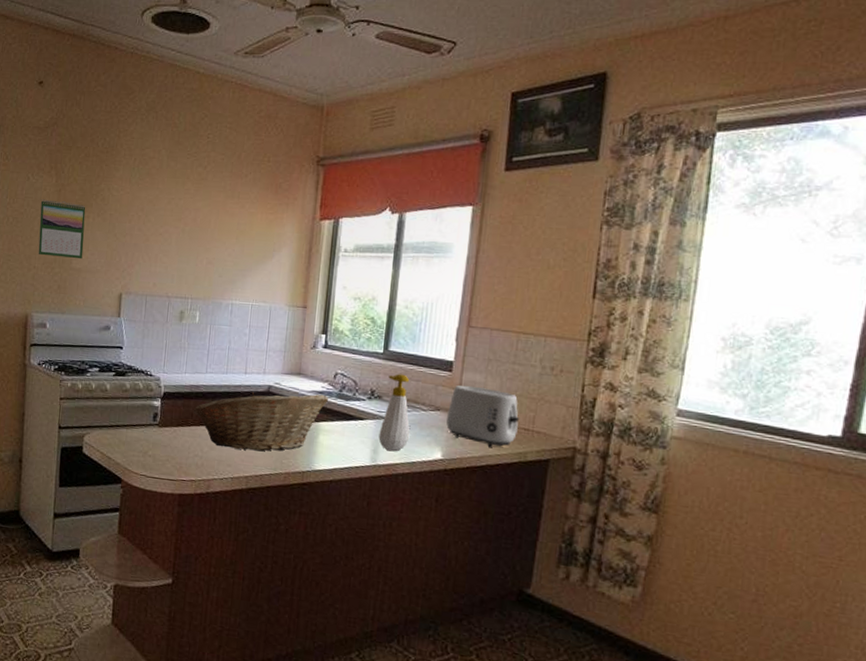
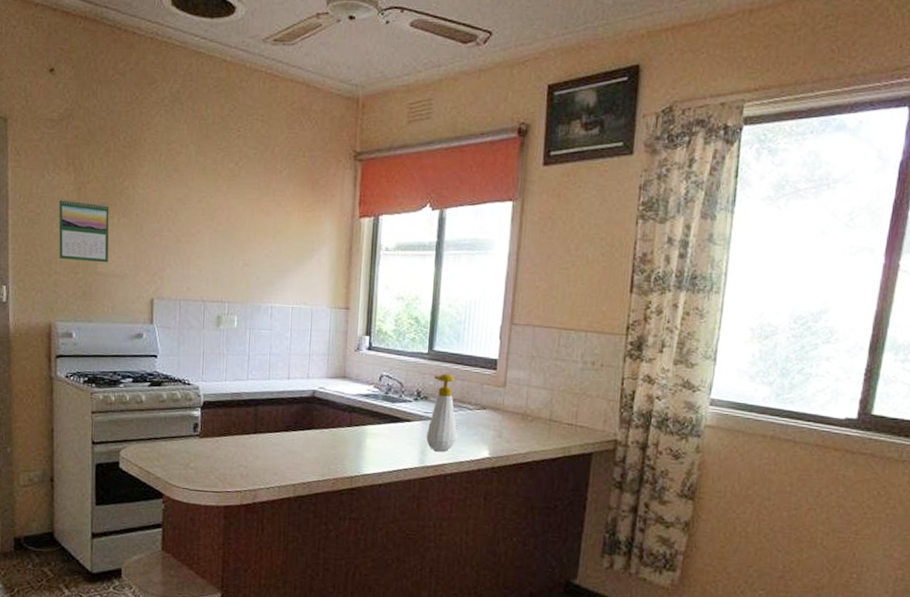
fruit basket: present [193,391,329,451] -> none [235,396,375,458]
toaster: present [446,385,520,447] -> none [492,382,563,443]

